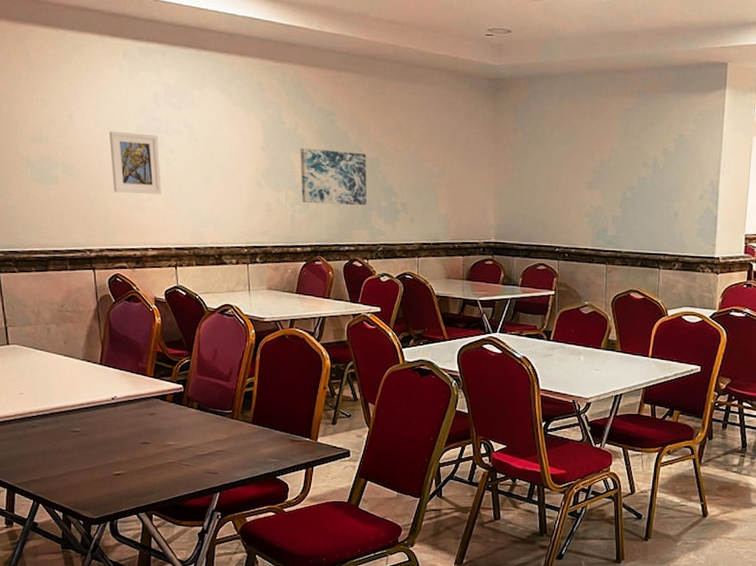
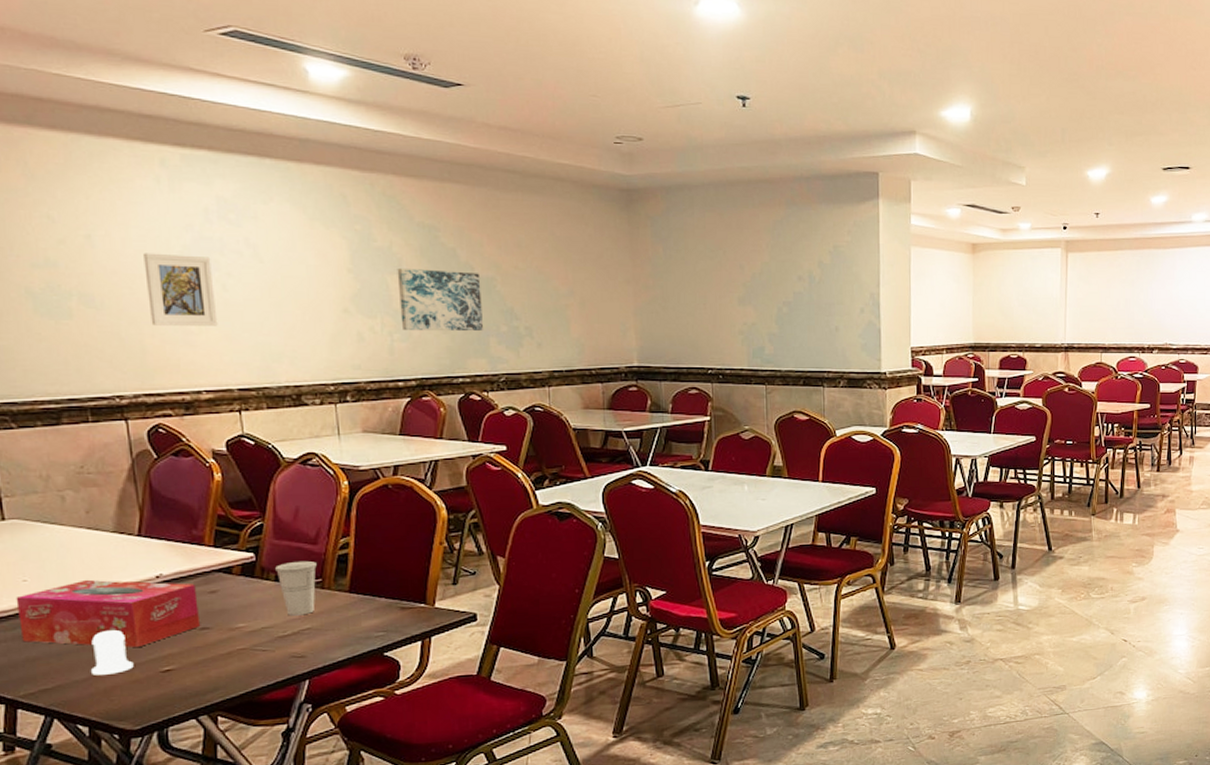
tissue box: none [15,396,143,453] -> present [16,579,201,647]
salt shaker: none [66,437,95,473] -> present [91,629,134,675]
cup: none [198,394,229,439] -> present [275,560,317,616]

